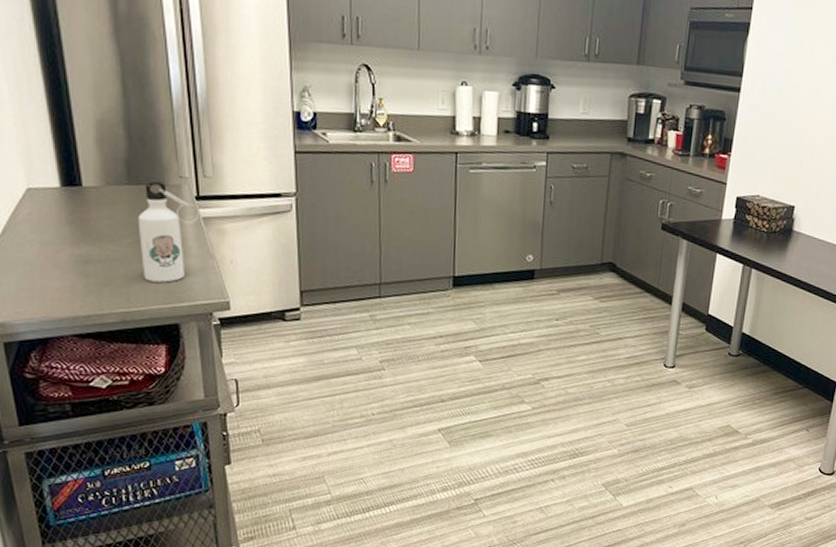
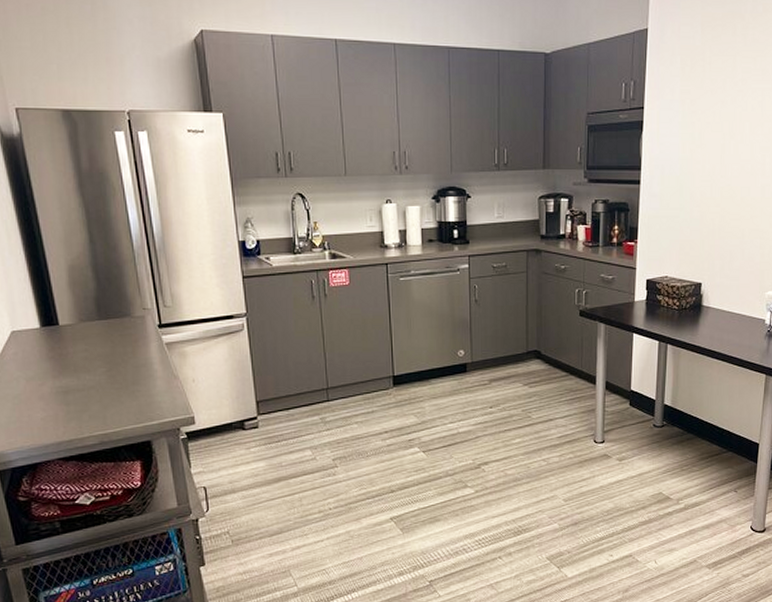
water bottle: present [138,181,200,283] -> none [109,314,163,405]

